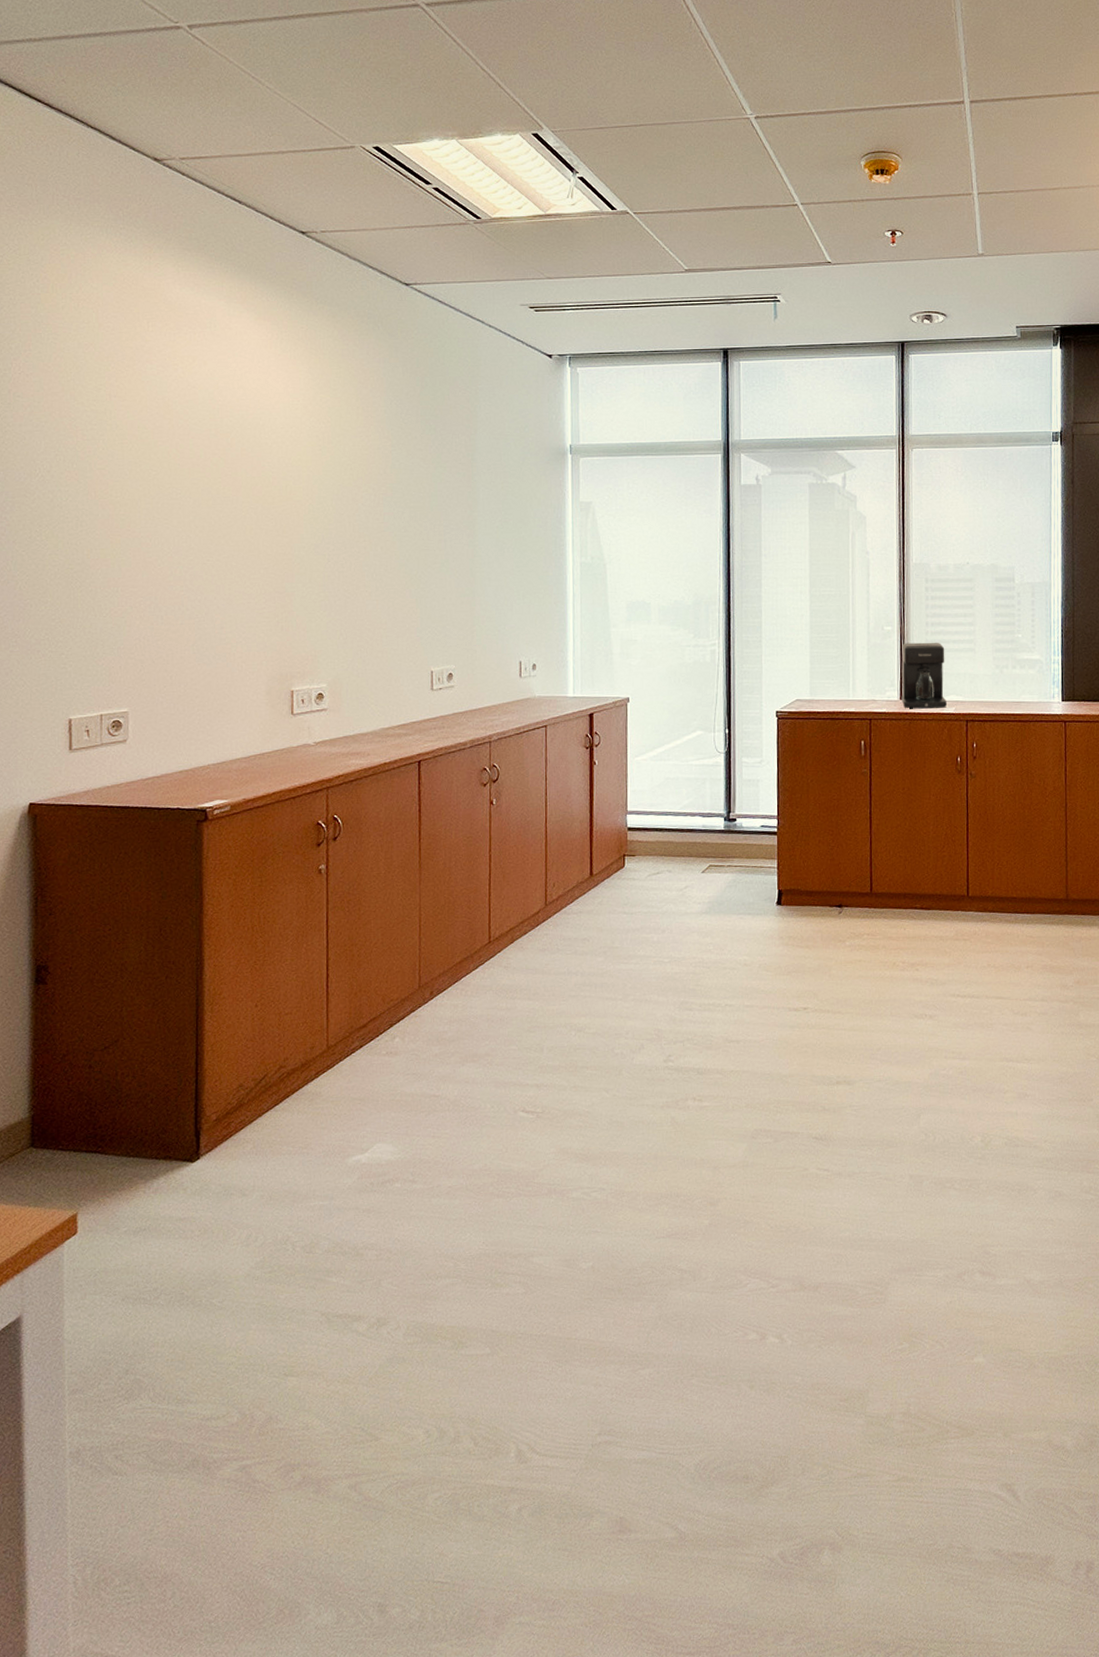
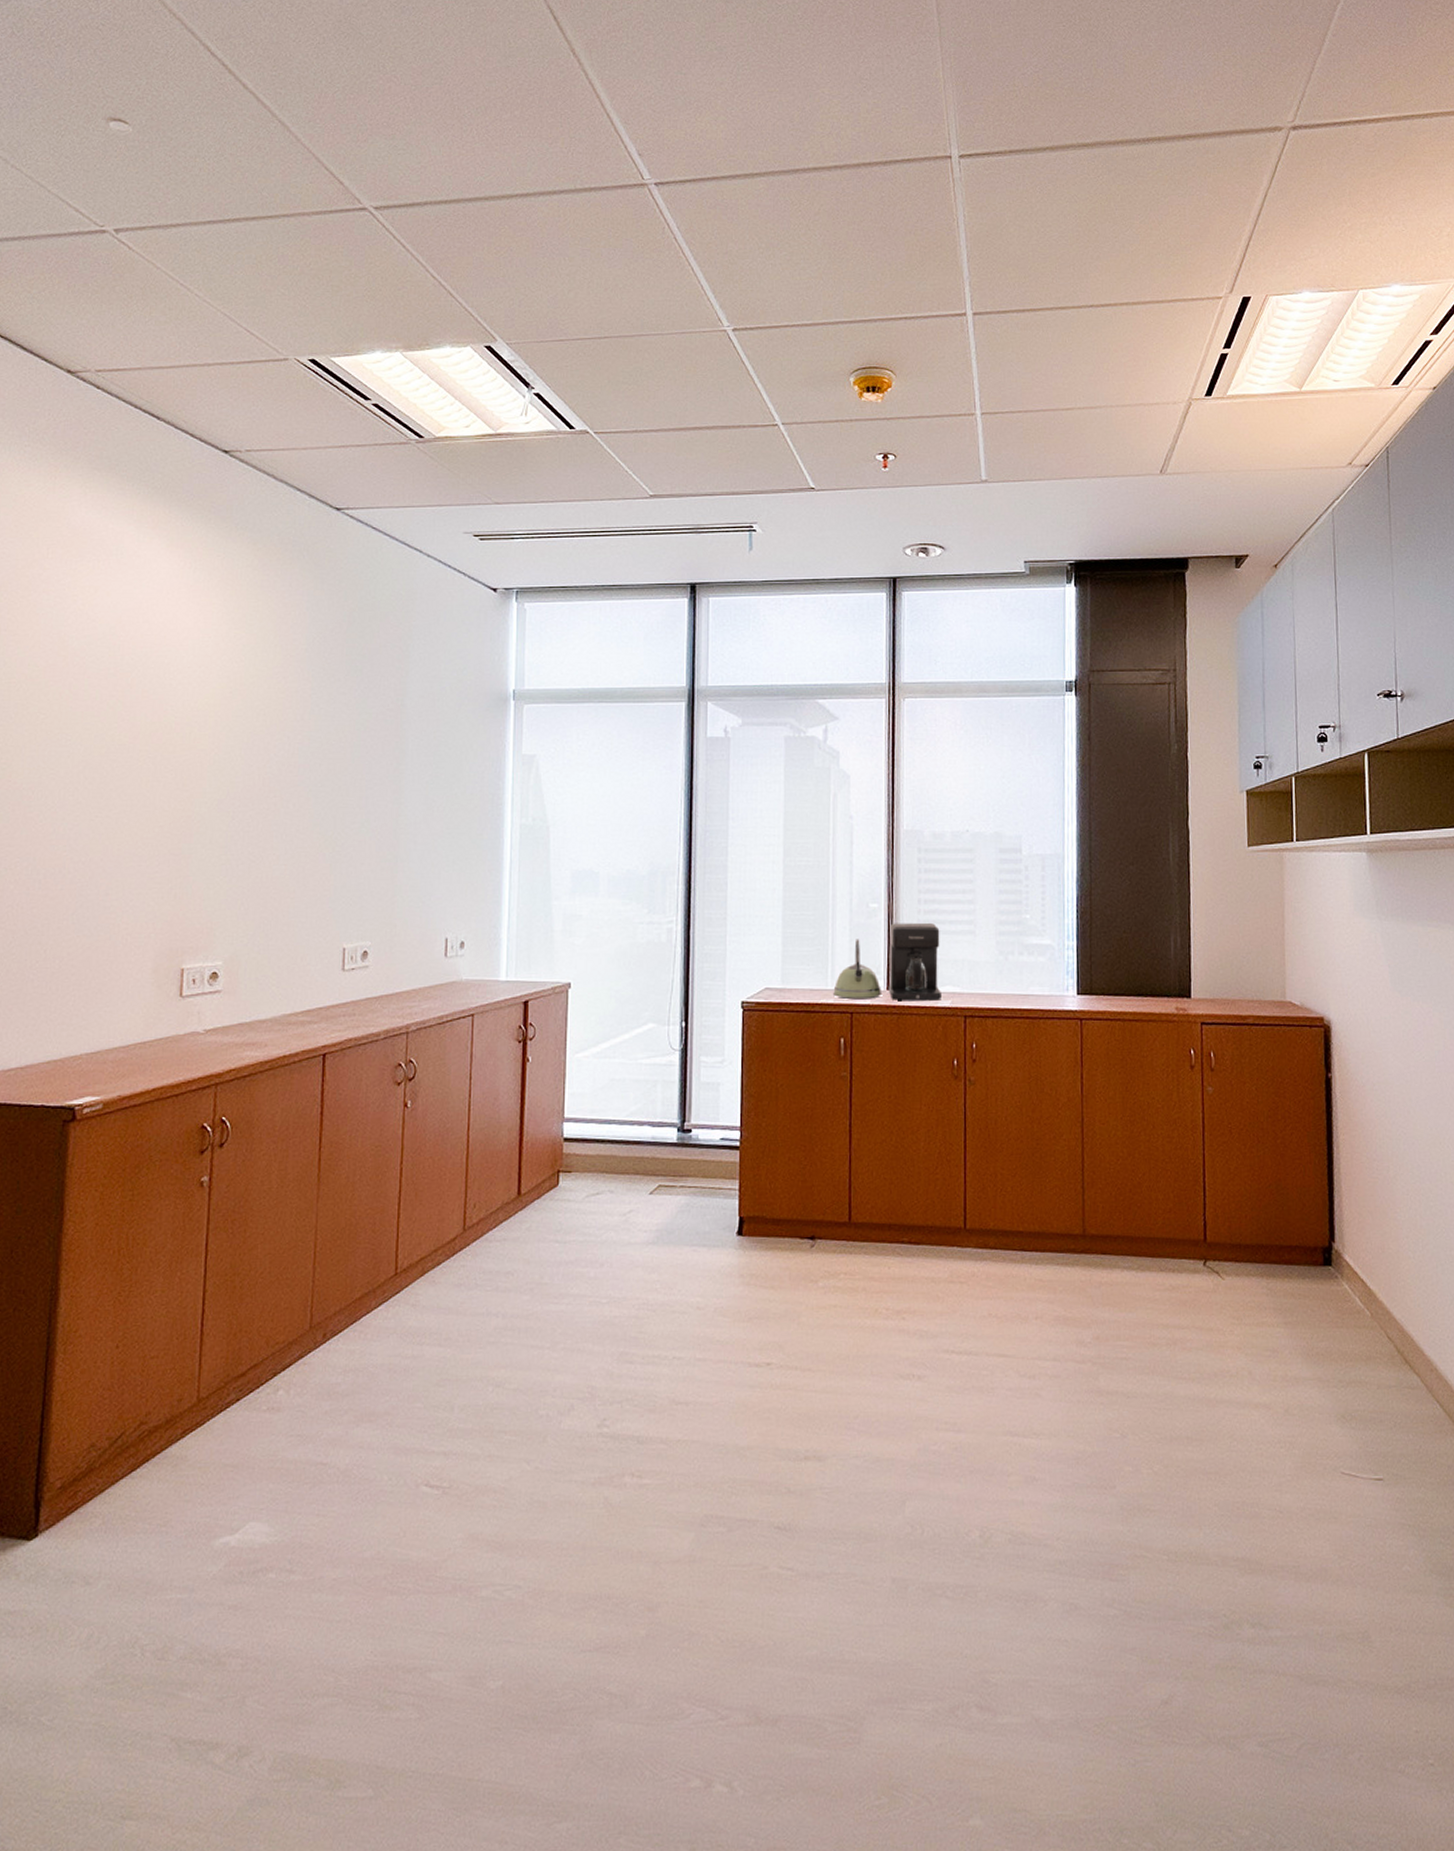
kettle: none [854,657,896,708] -> present [833,939,883,1000]

